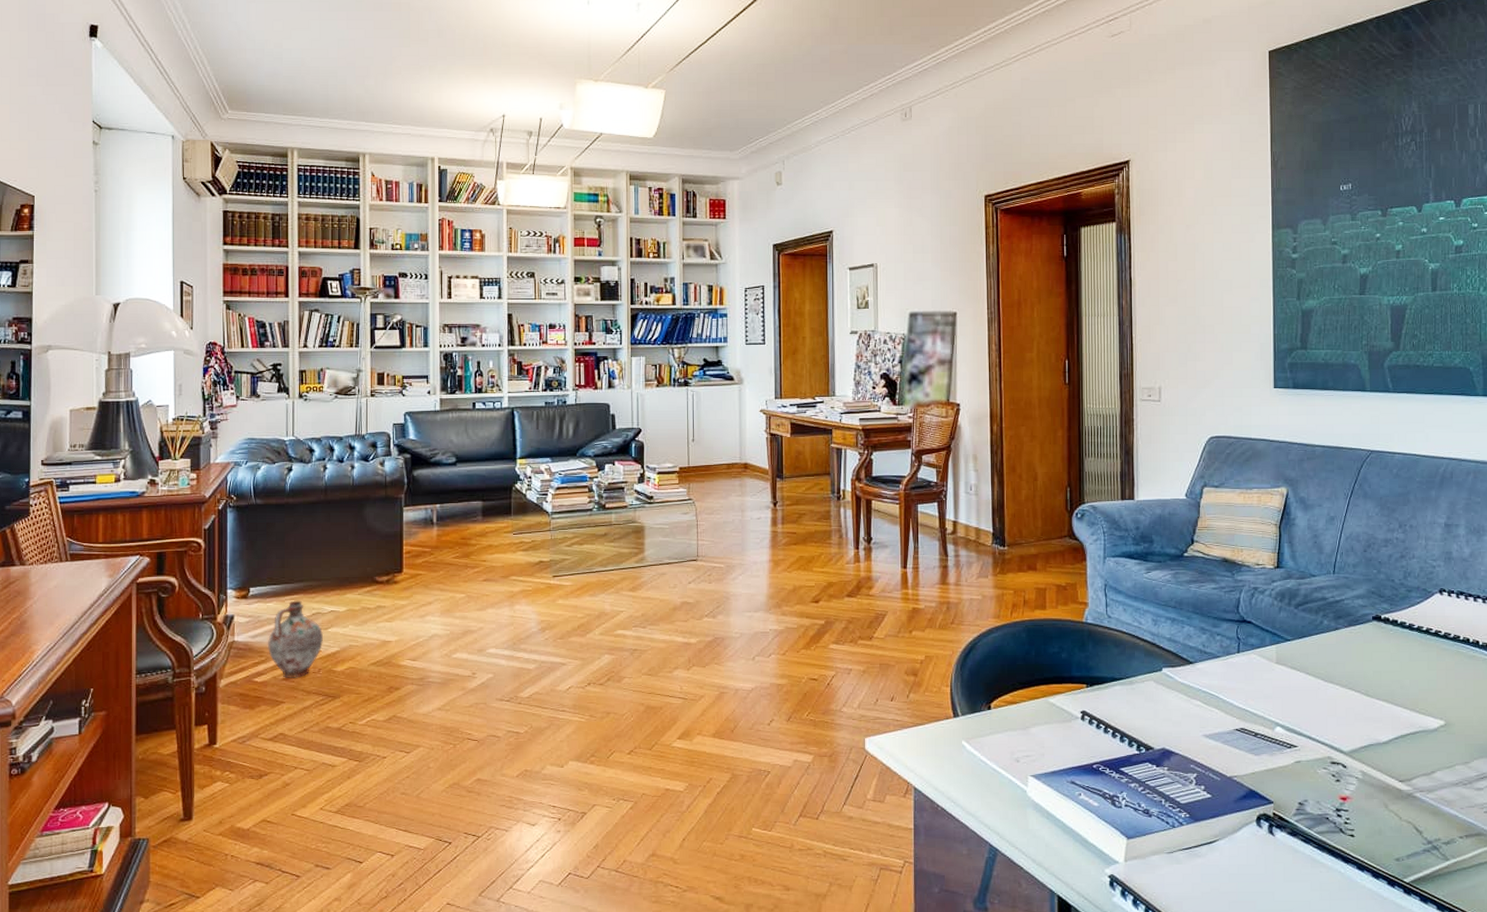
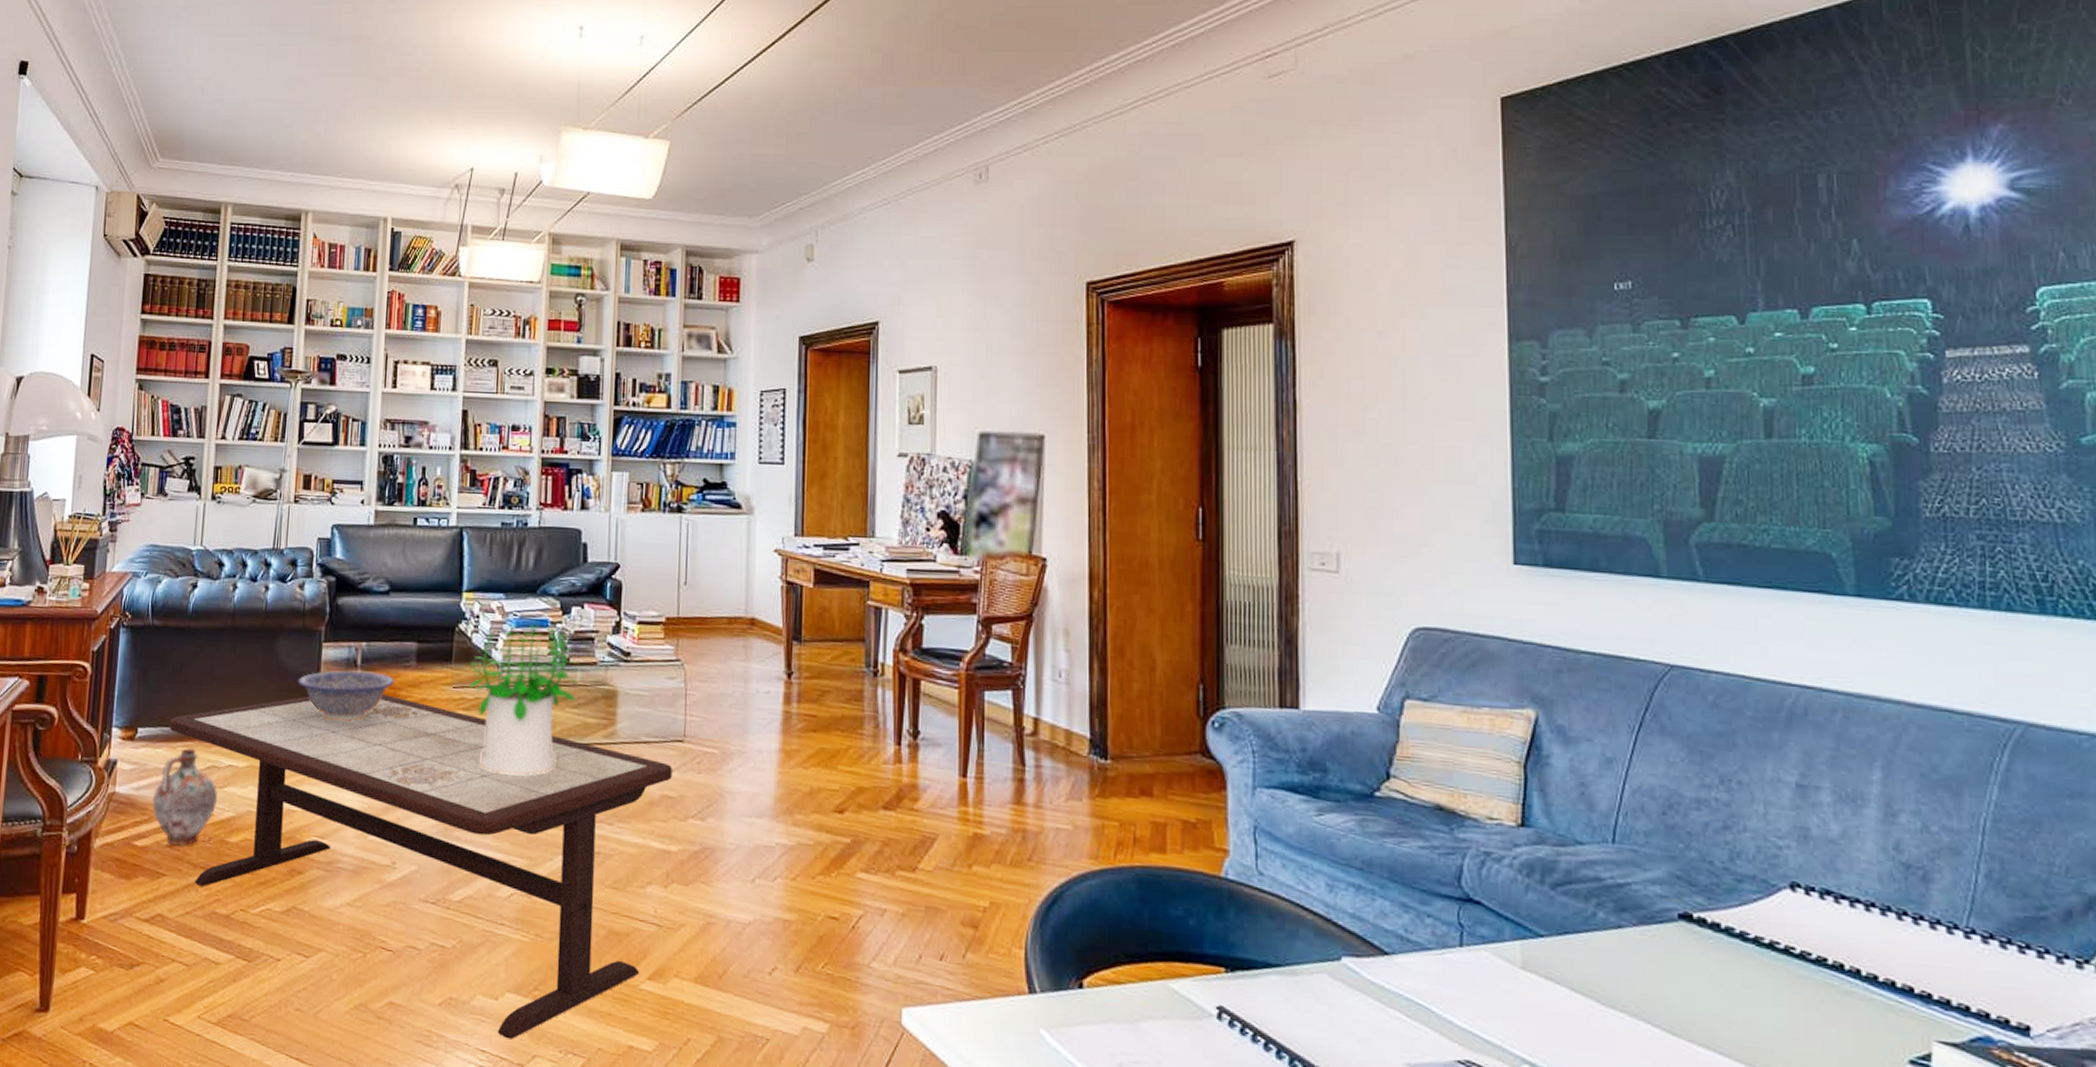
coffee table: none [277,544,689,795] -> present [169,694,672,1040]
decorative bowl: none [384,527,465,569] -> present [297,670,395,722]
potted plant: none [524,481,613,597] -> present [468,625,579,776]

